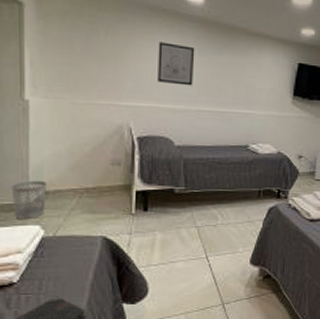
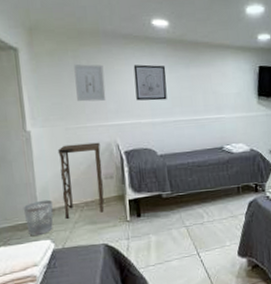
pedestal table: none [59,121,110,204] -> present [57,142,104,219]
wall art: none [89,31,123,77] -> present [74,64,106,102]

